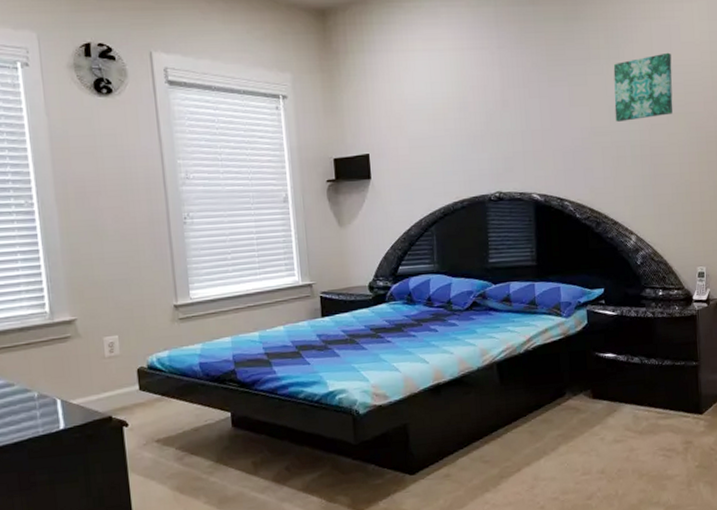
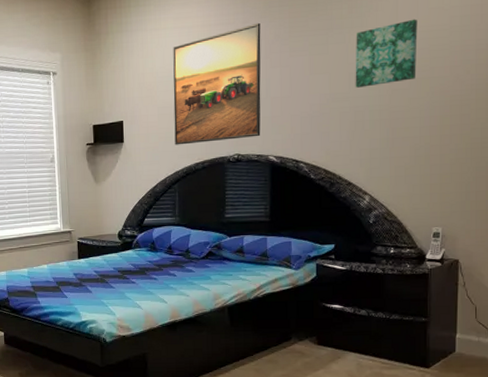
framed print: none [423,48,523,182] -> present [173,22,261,145]

